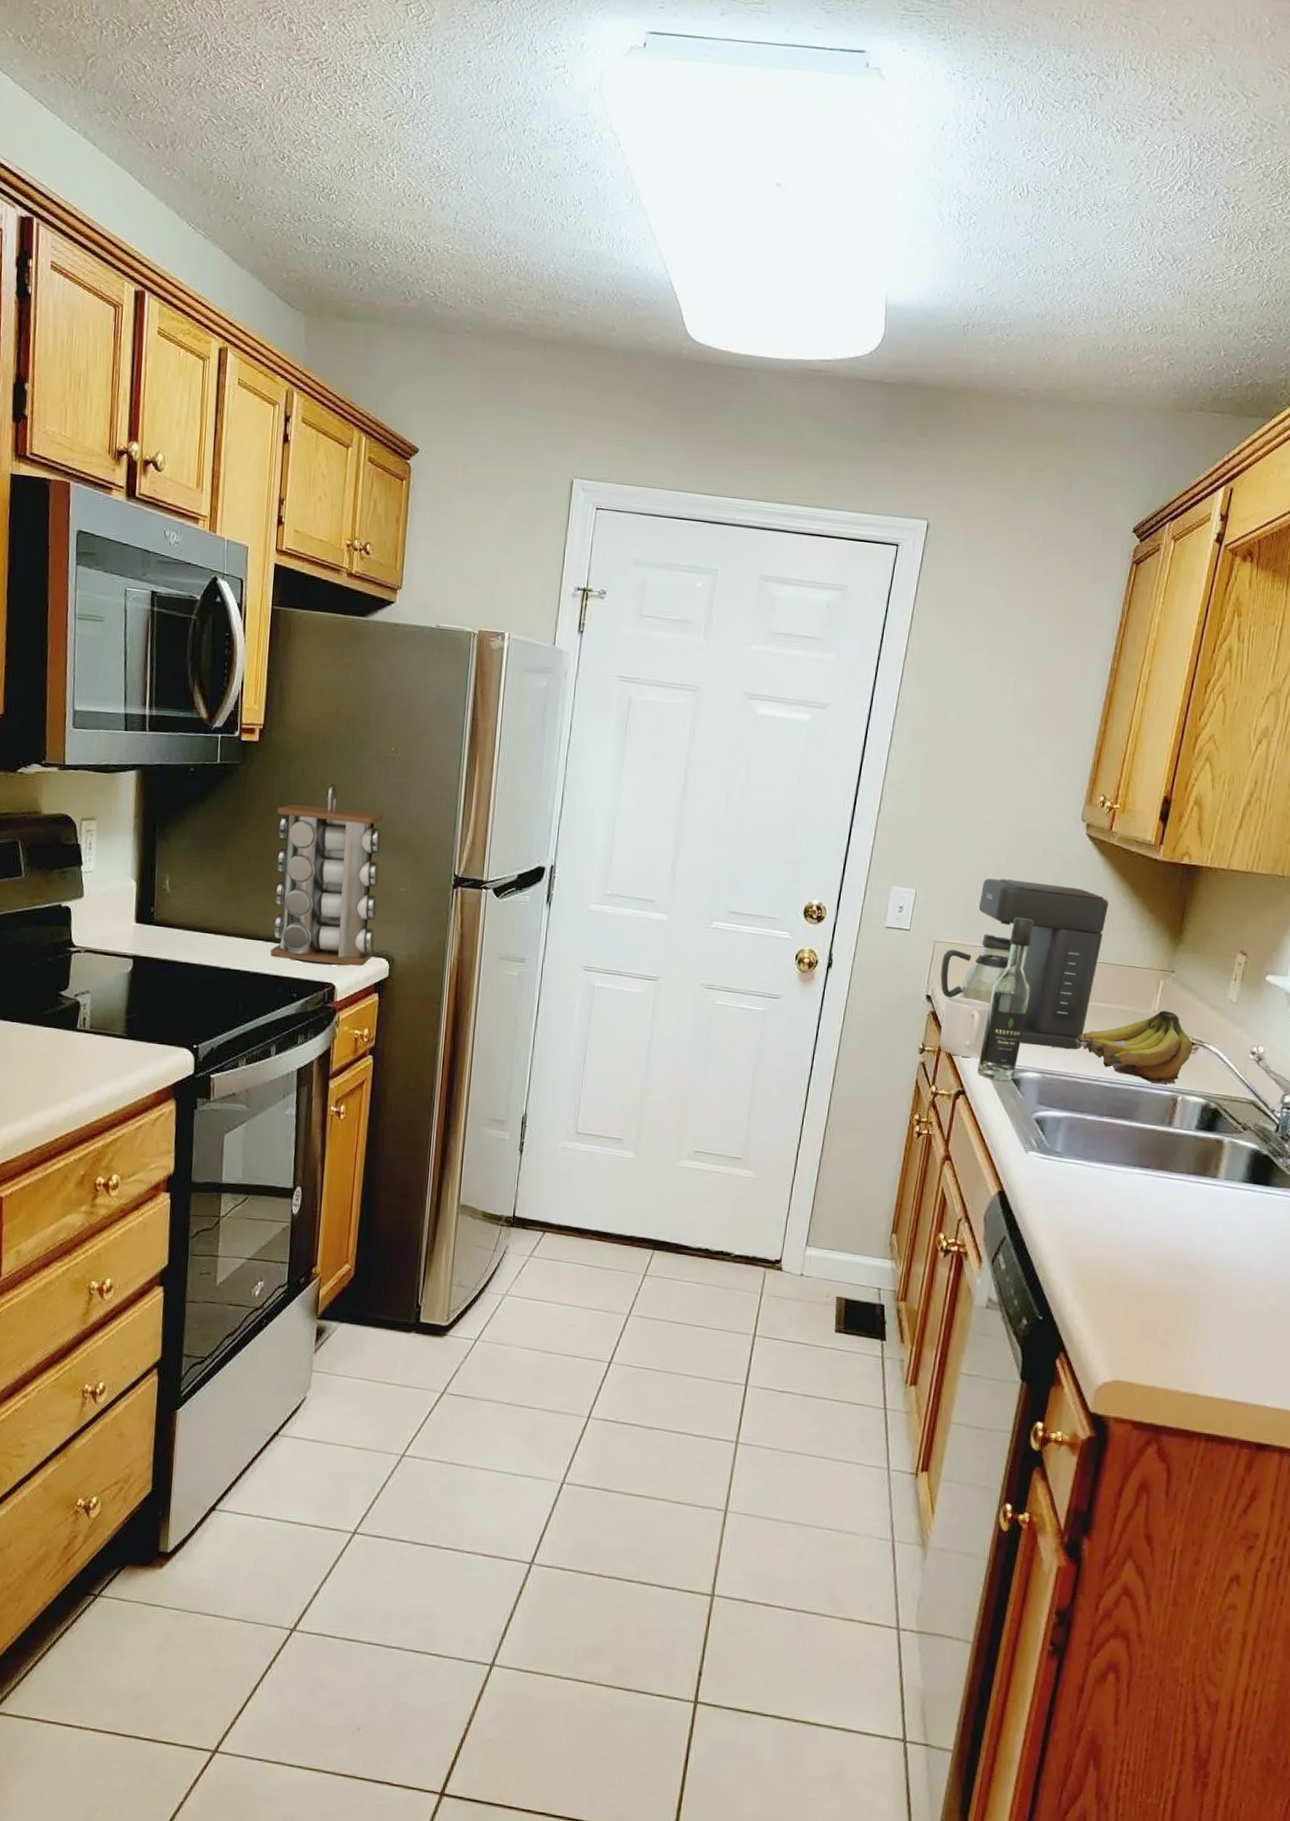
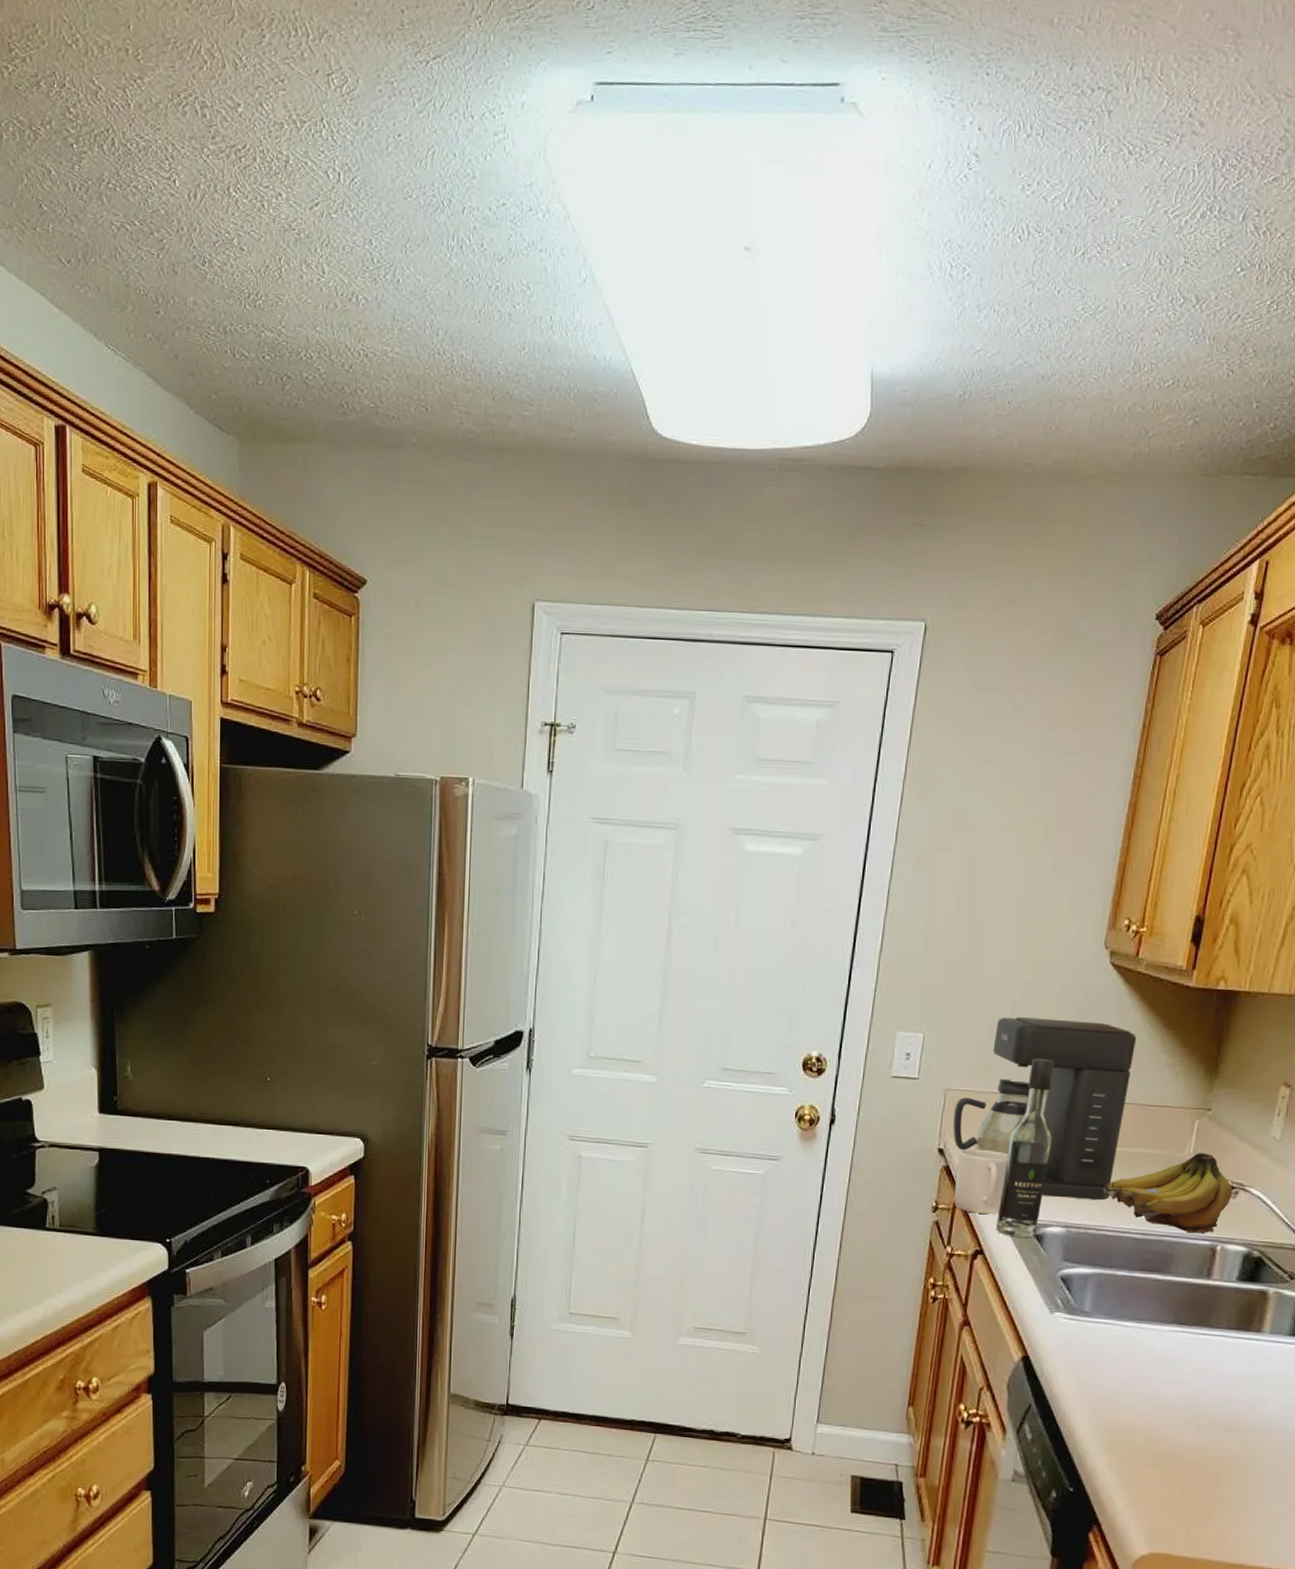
spice rack: present [270,783,384,966] -> none [238,953,350,1149]

